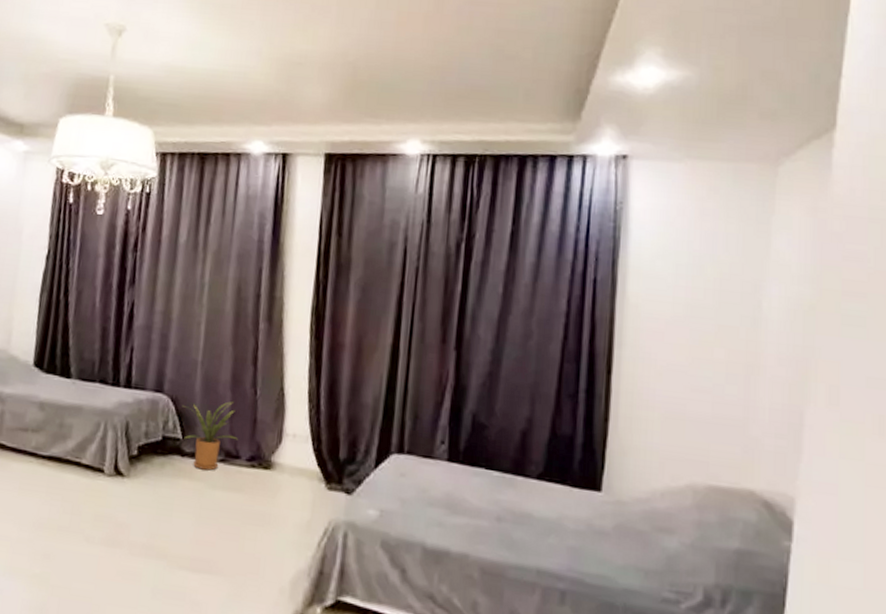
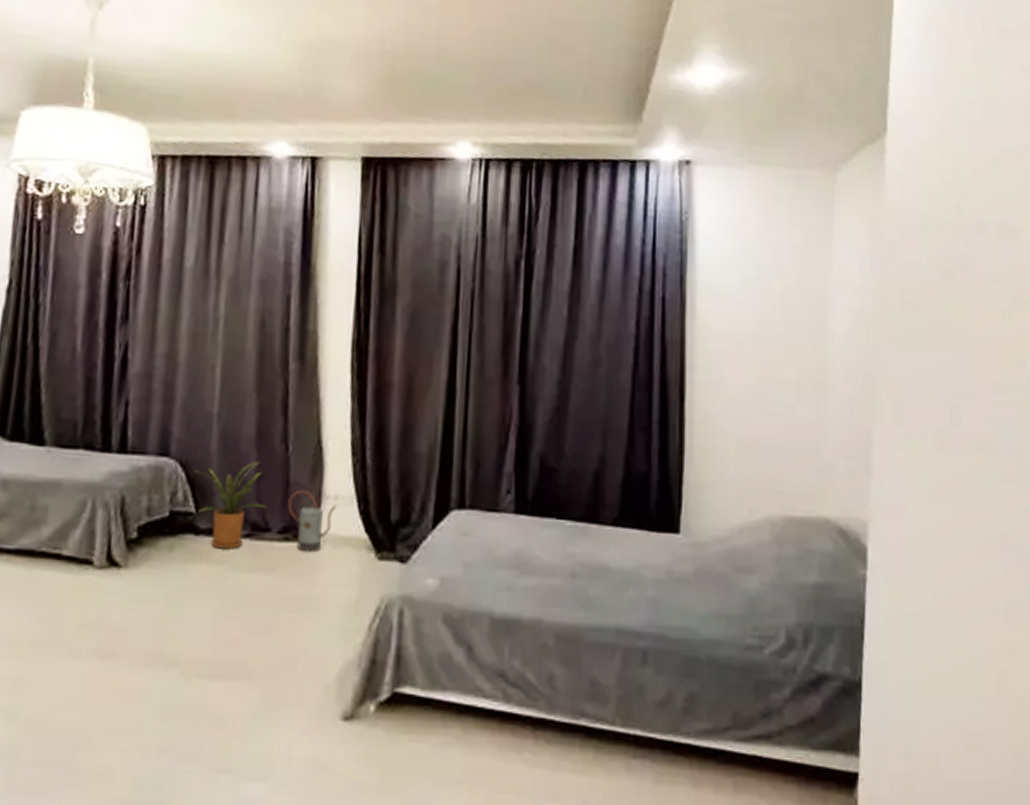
watering can: none [255,427,295,479] -> present [288,491,337,553]

